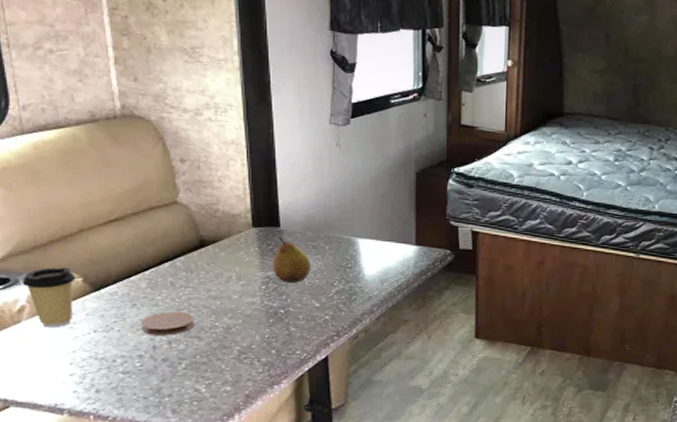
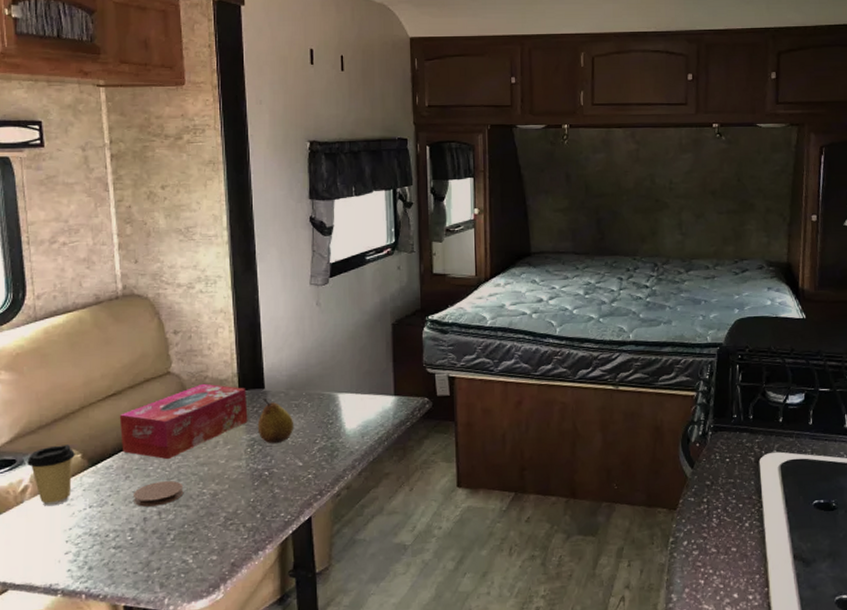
tissue box: none [122,216,262,291] -> present [119,383,248,460]

